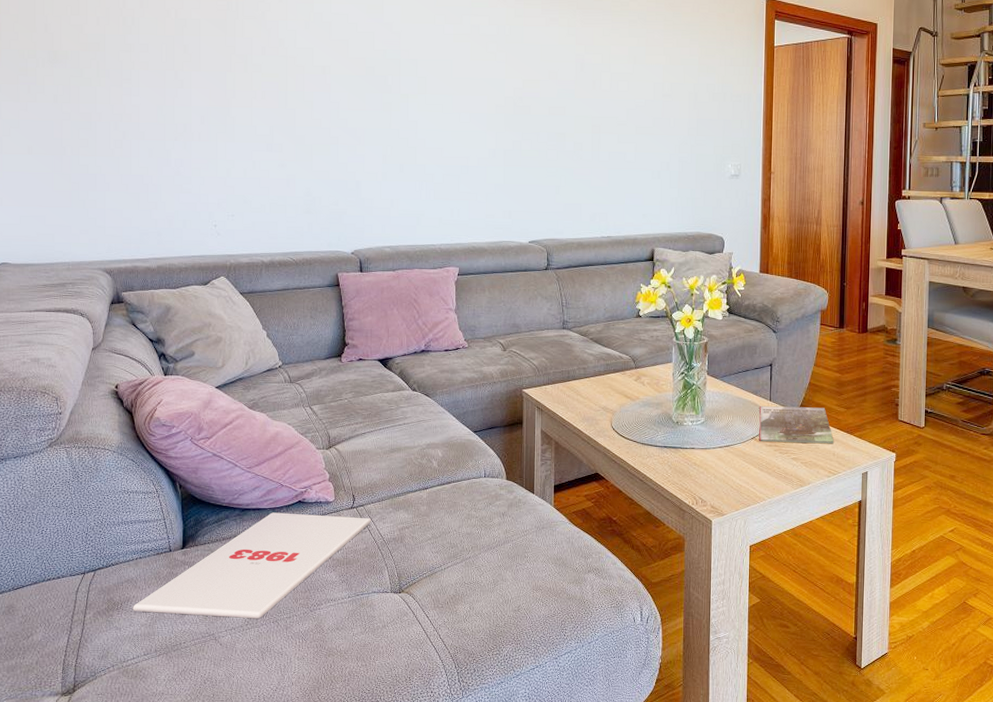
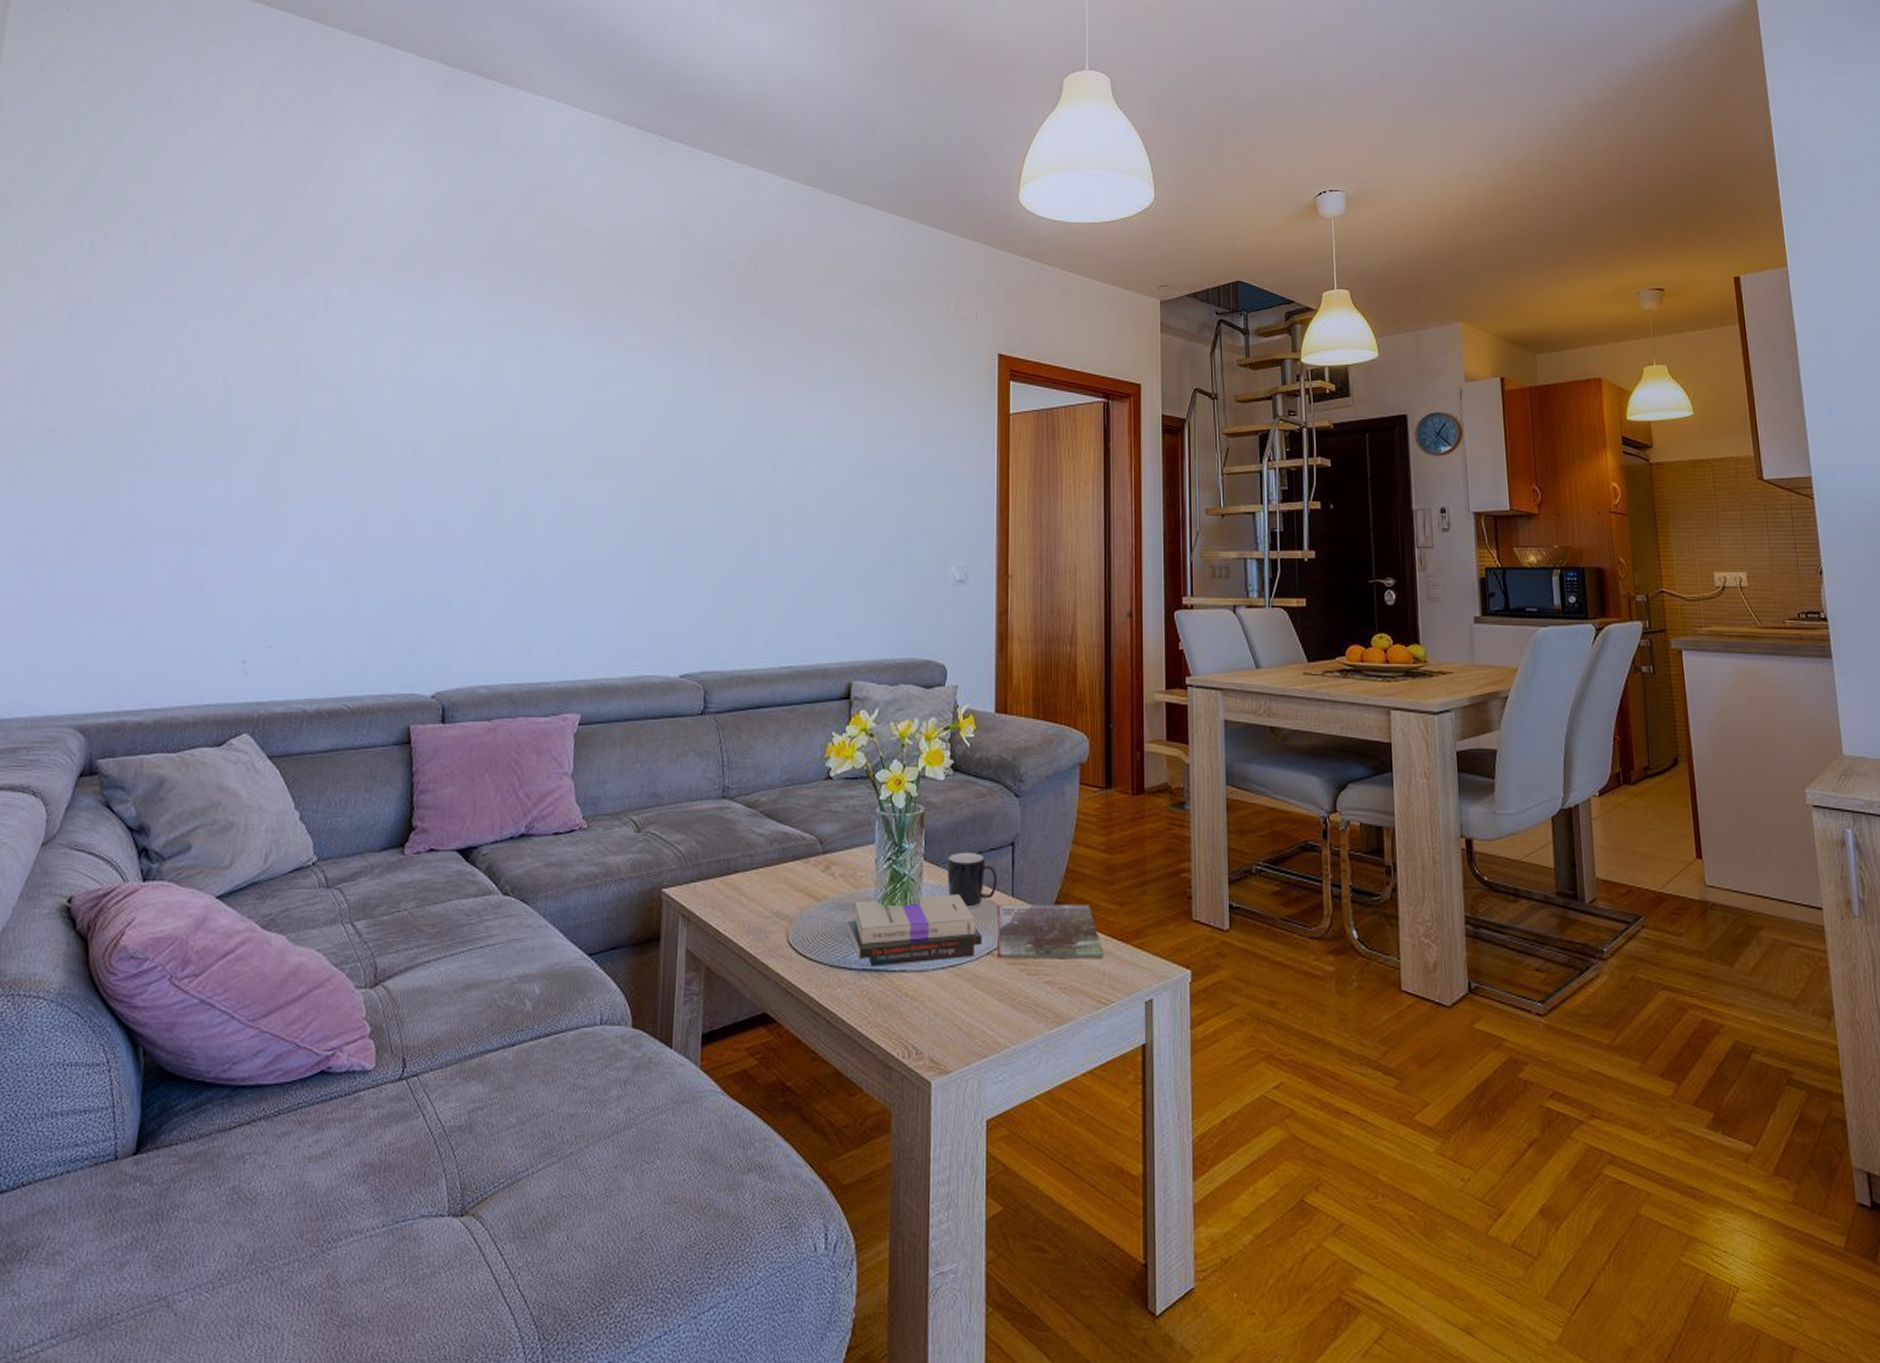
magazine: present [133,512,371,619] -> none [44,1090,428,1268]
books: none [653,398,748,445] -> present [847,894,982,967]
mug: none [723,369,759,410] -> present [947,852,997,910]

